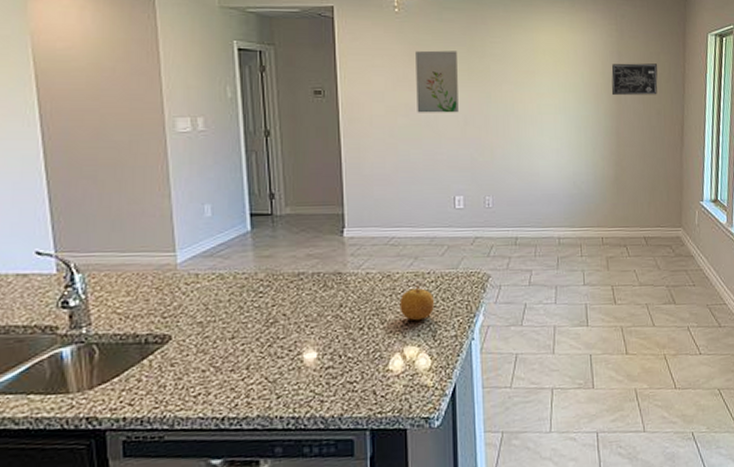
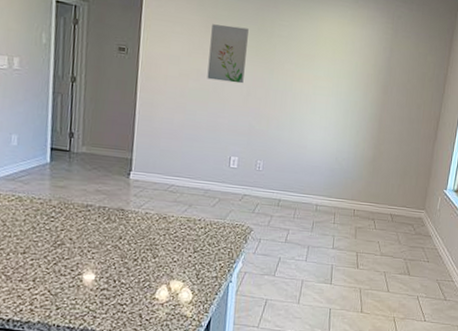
fruit: present [399,284,434,321] -> none [170,228,201,260]
wall art: present [611,63,658,95] -> none [381,58,424,91]

